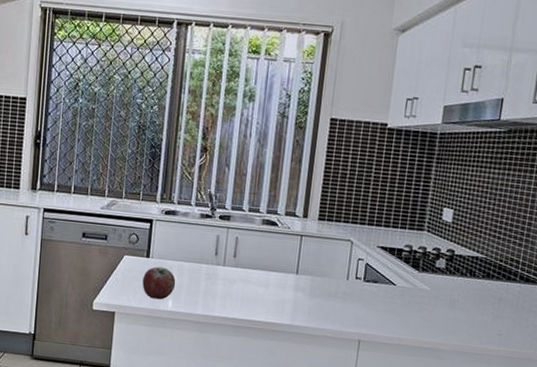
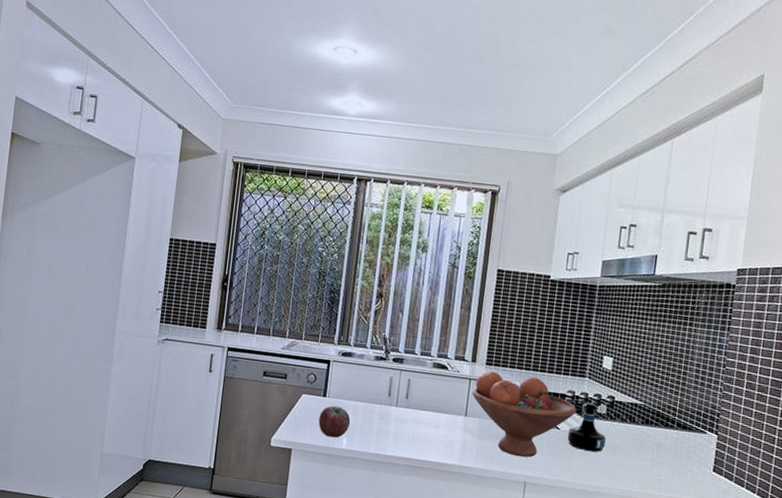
fruit bowl: none [303,227,415,315] -> present [472,371,577,457]
tequila bottle: none [404,256,445,308] -> present [567,402,606,452]

